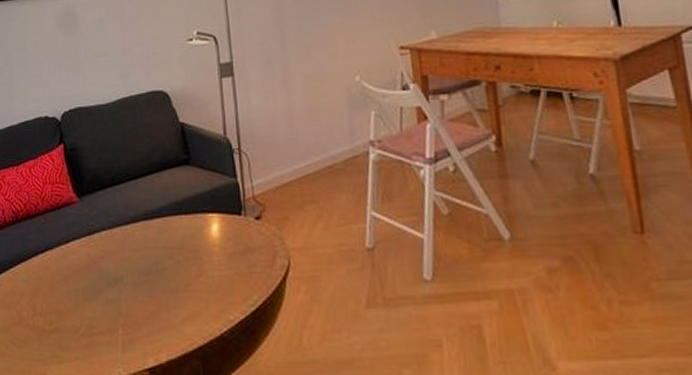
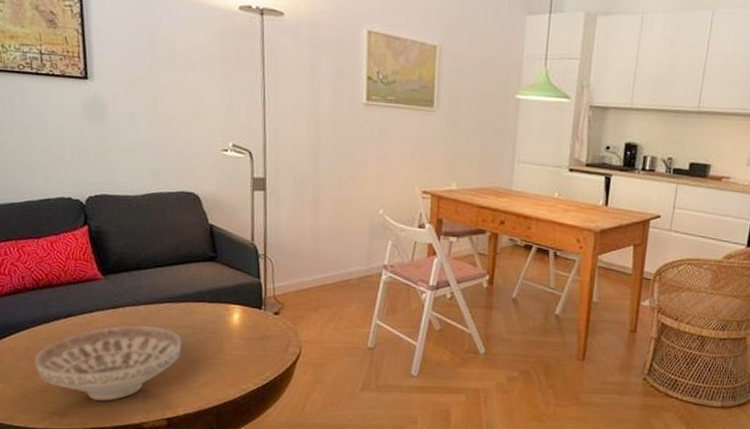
decorative bowl: none [13,252,160,353] -> present [34,325,182,401]

